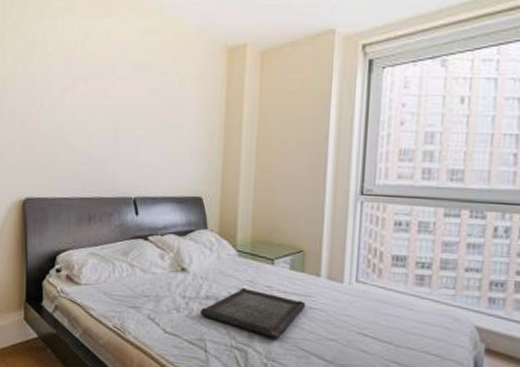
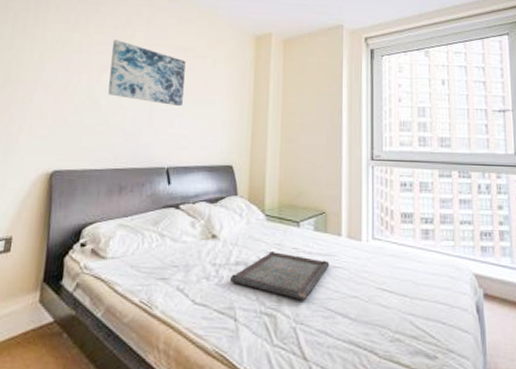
wall art: none [71,58,150,133] -> present [108,40,186,107]

